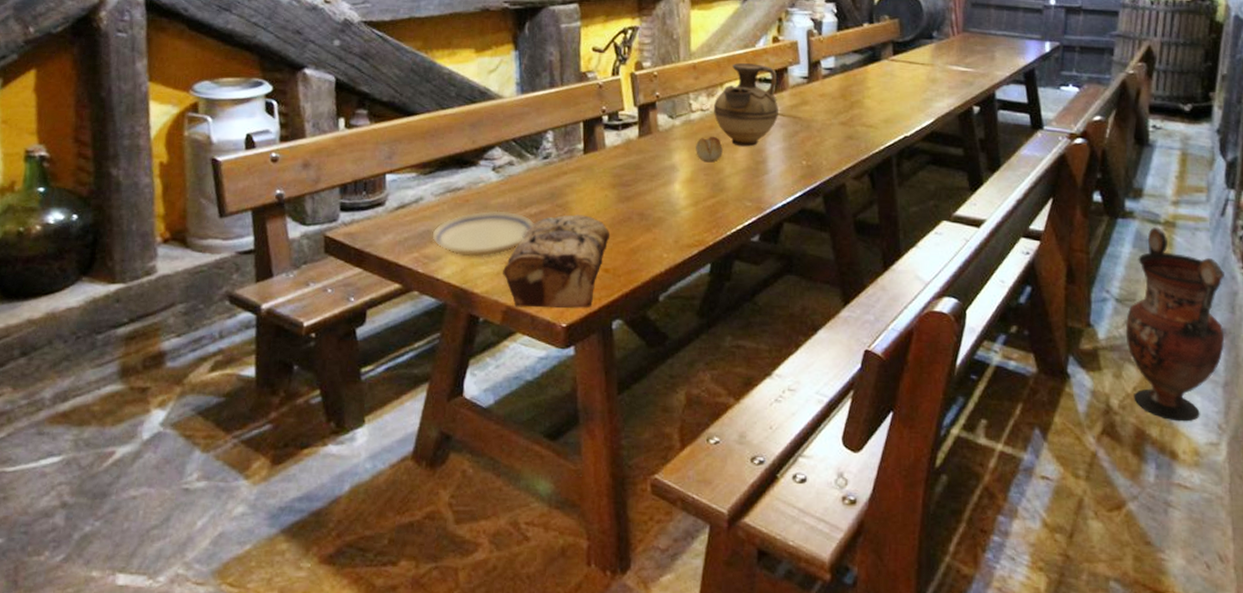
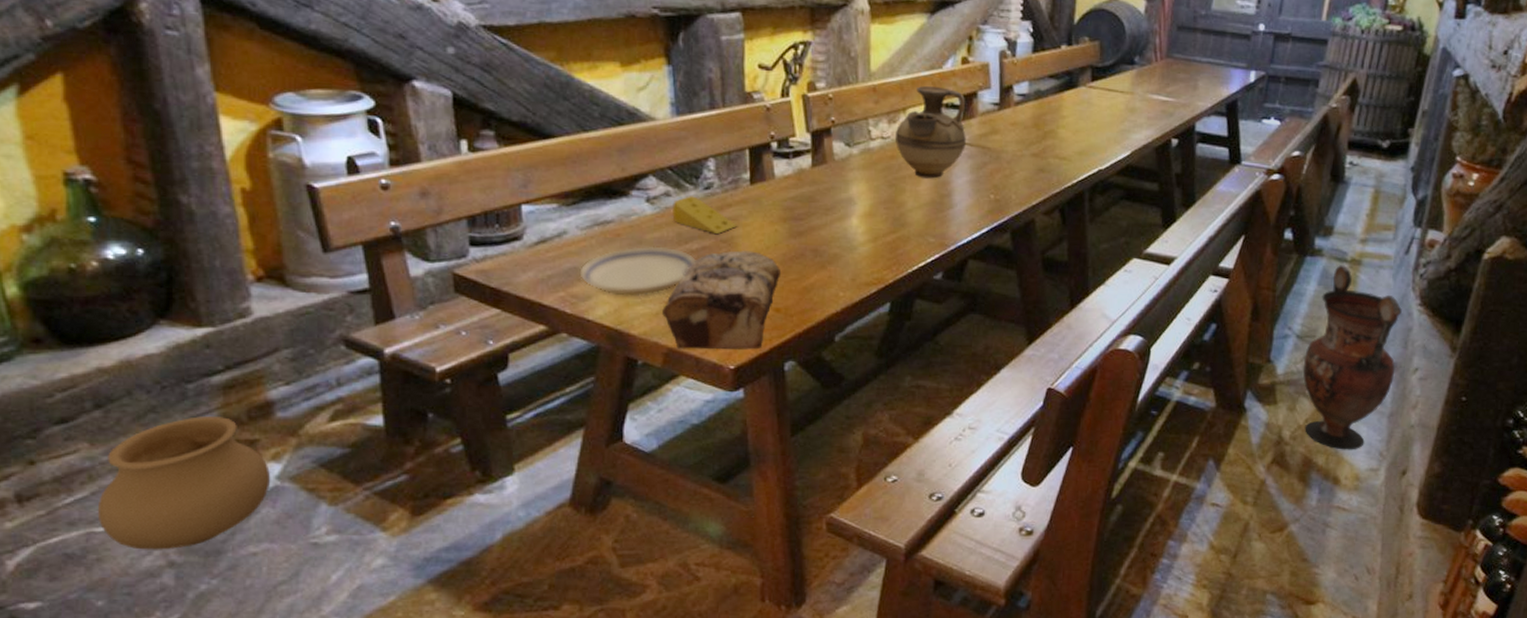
ceramic pot: none [9,365,156,491] -> present [97,416,271,550]
cheese: none [514,165,572,200] -> present [672,196,738,235]
bread roll: present [696,136,723,162] -> none [875,166,905,194]

